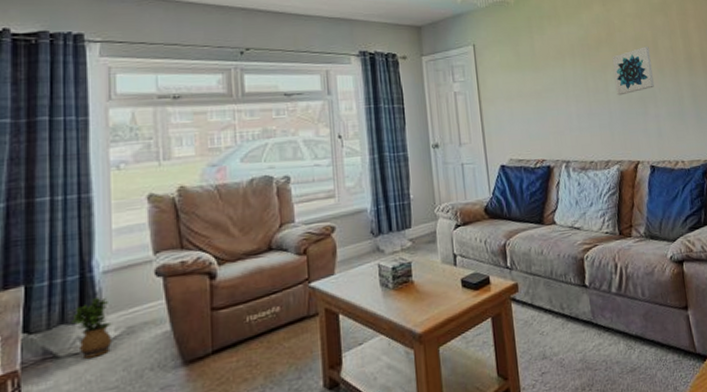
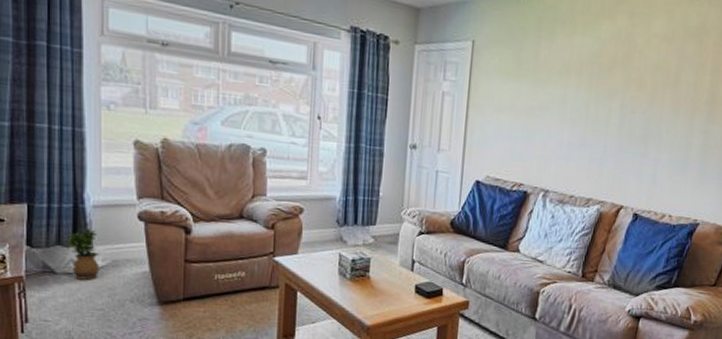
wall art: present [612,46,654,96] -> none [618,77,669,130]

